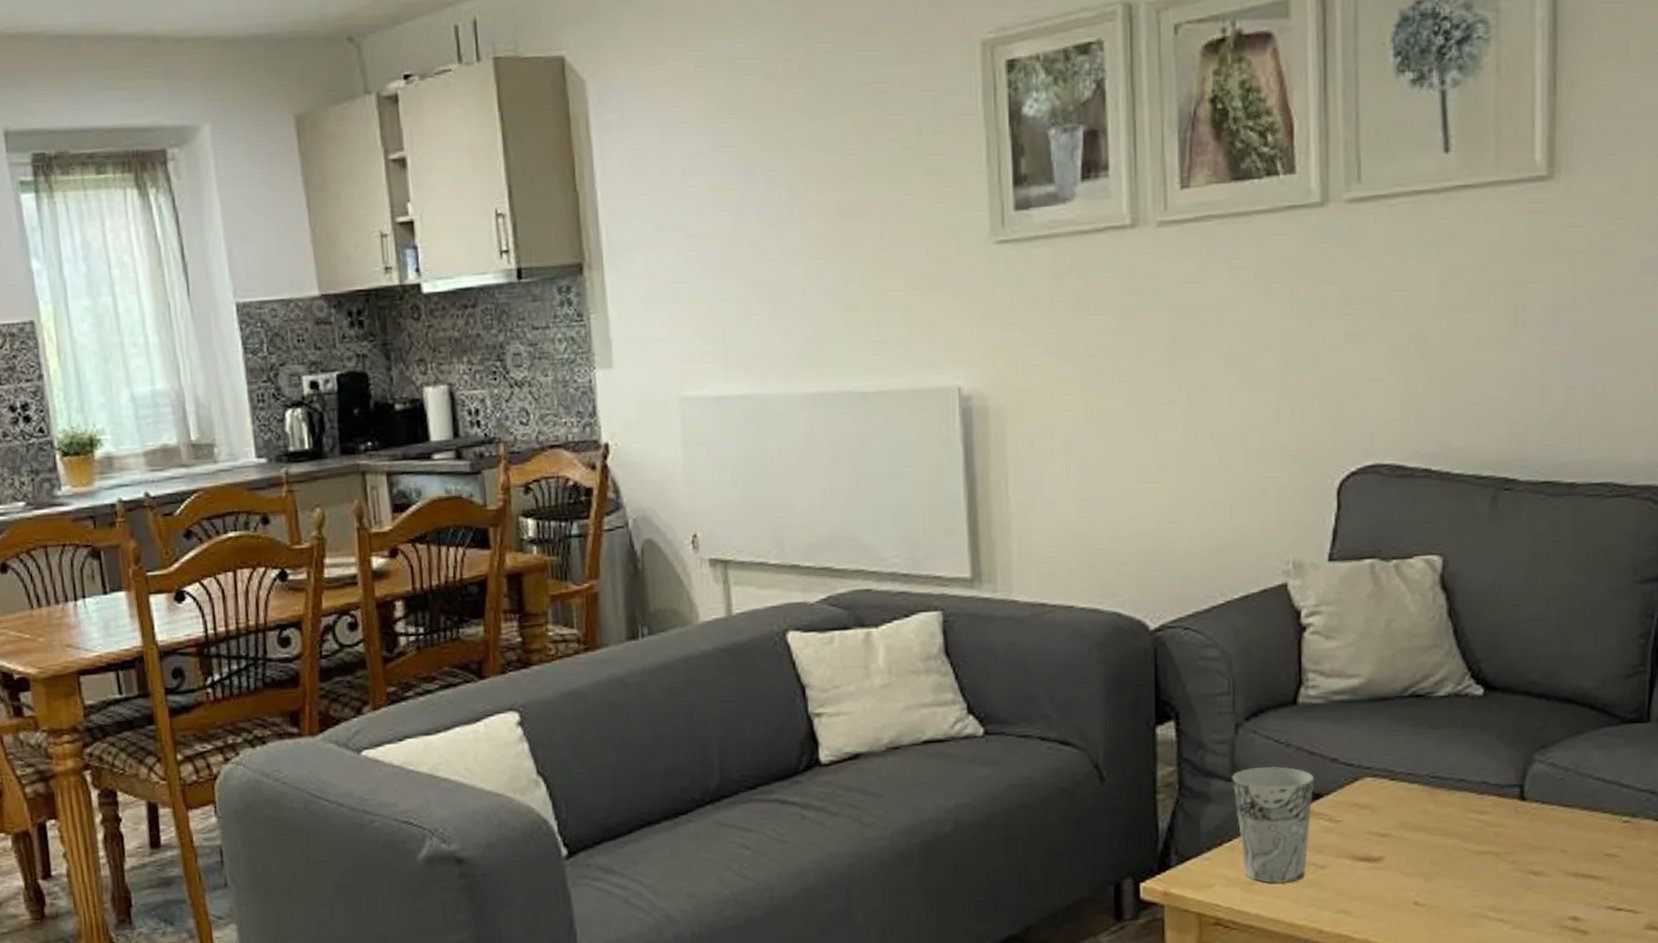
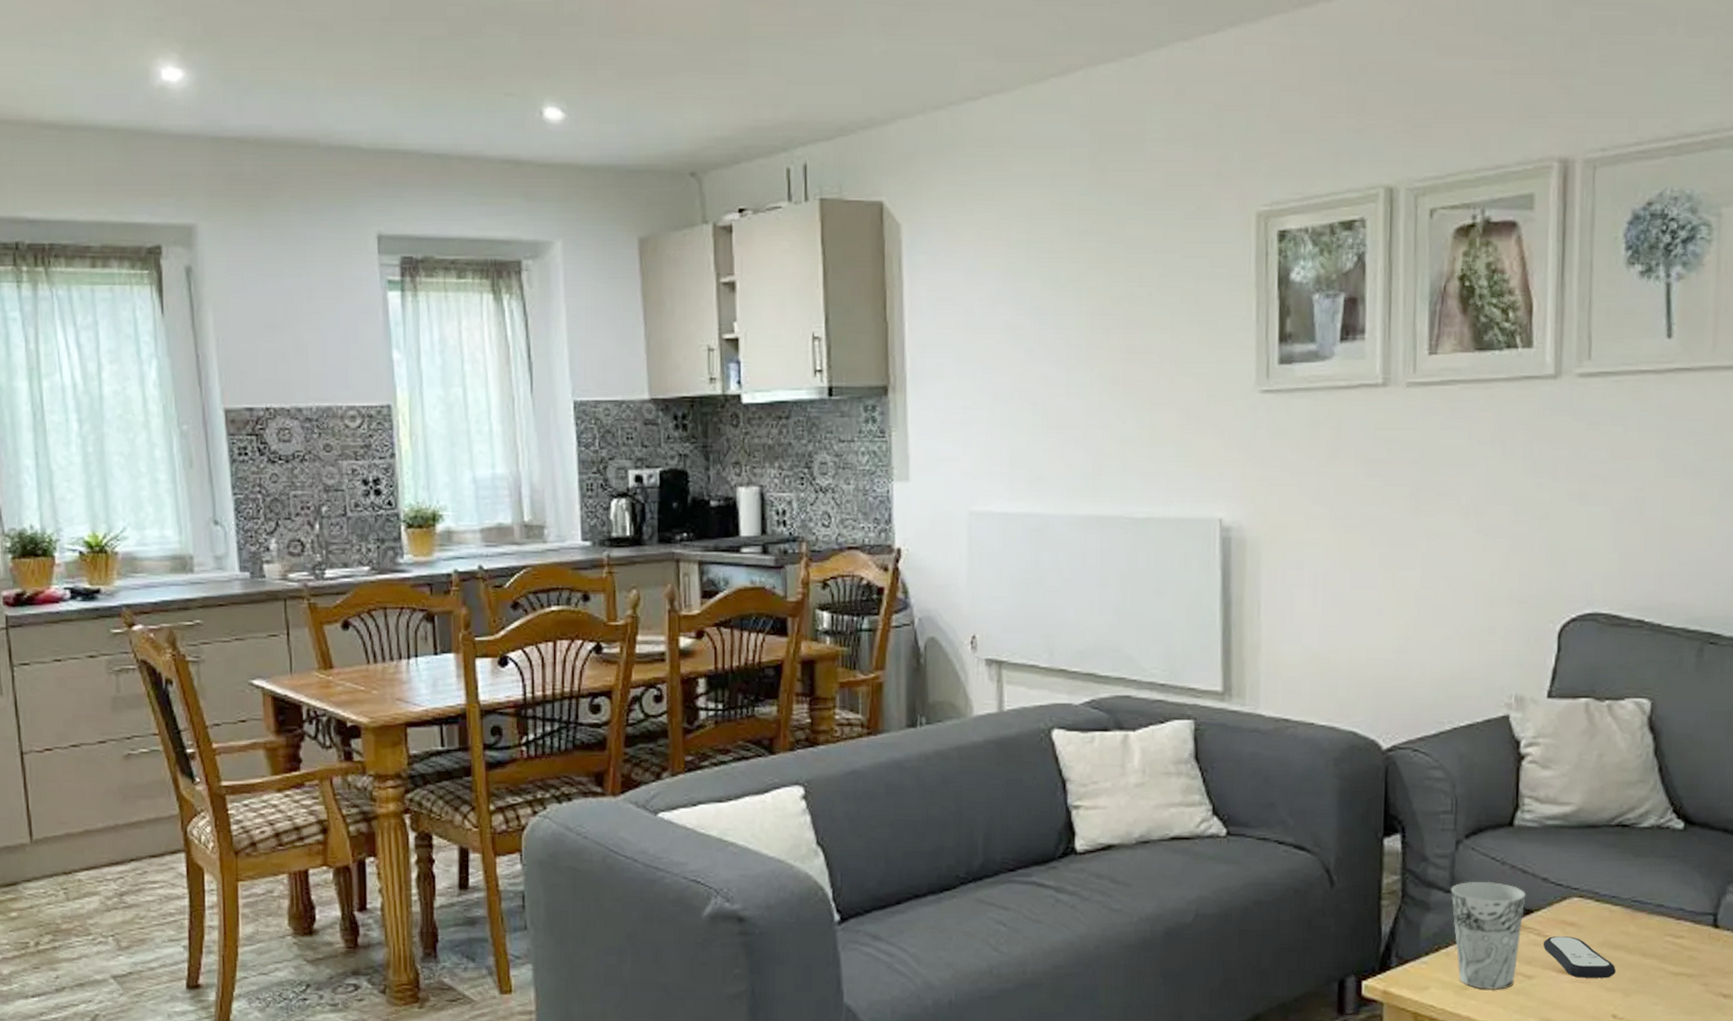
remote control: none [1336,820,1416,864] -> present [1543,936,1616,978]

